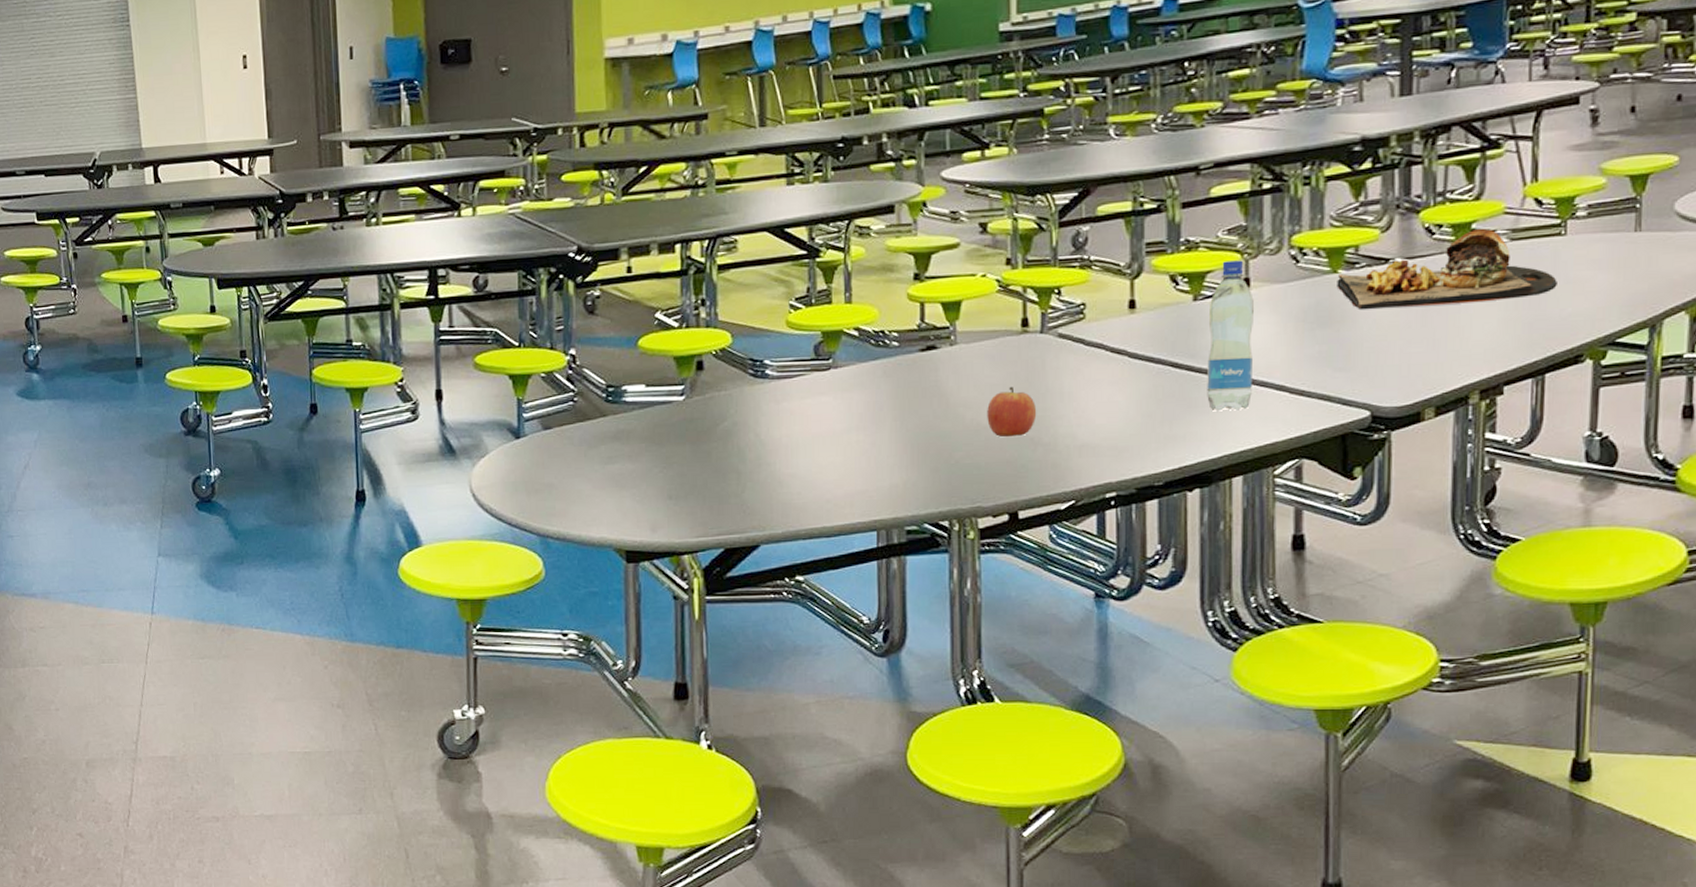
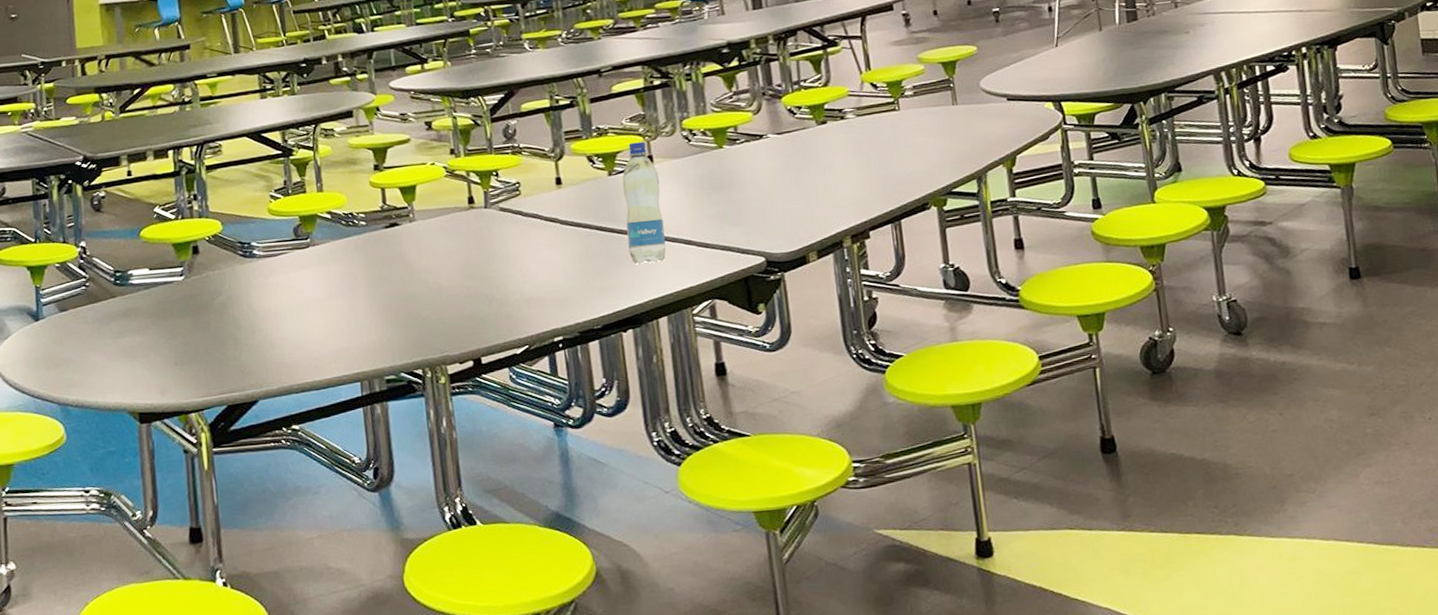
apple: present [987,387,1037,438] -> none [446,254,489,296]
food tray: present [1337,229,1557,310] -> none [723,108,899,177]

